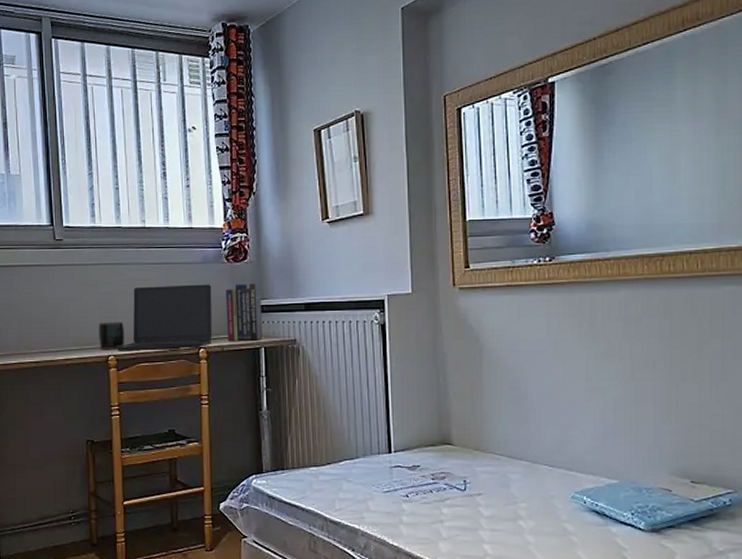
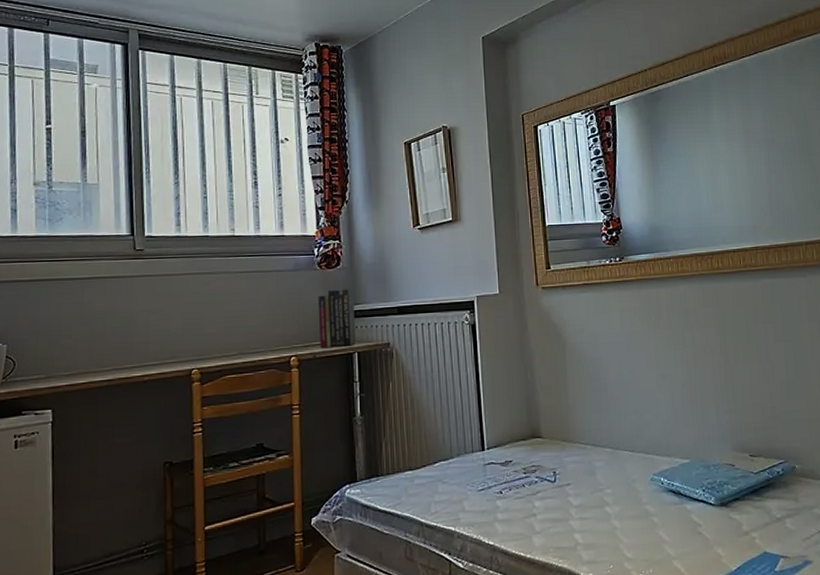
mug: present [99,321,124,350] -> none [181,332,209,364]
laptop: present [117,284,213,351] -> none [201,291,304,364]

